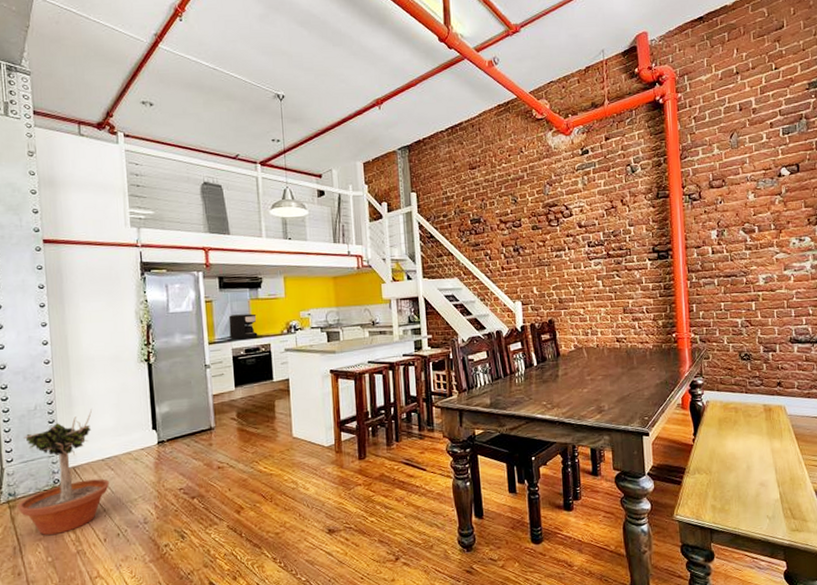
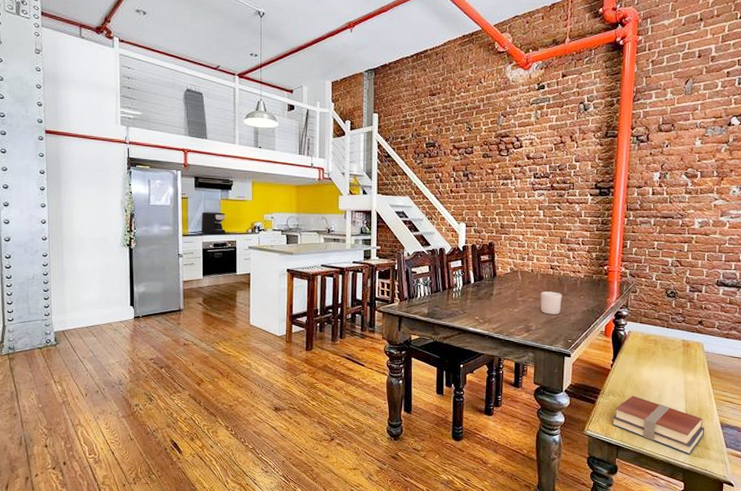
potted tree: present [18,409,110,536] -> none [16,283,93,386]
mug: none [609,366,633,392] -> present [540,291,562,315]
books: none [701,471,800,530] -> present [612,395,705,455]

